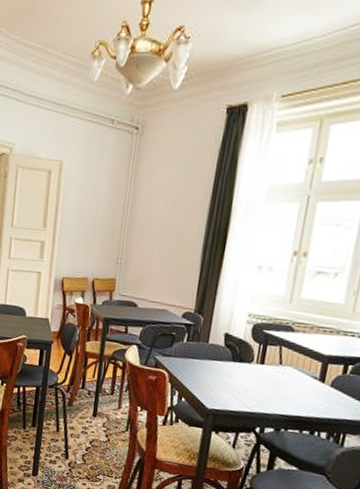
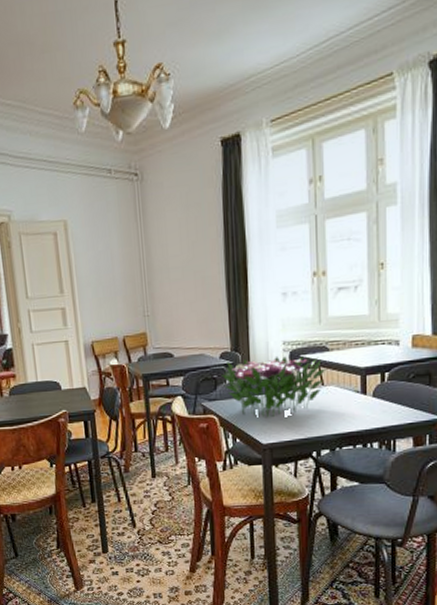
flower arrangement: none [180,321,288,385] -> present [221,356,327,417]

